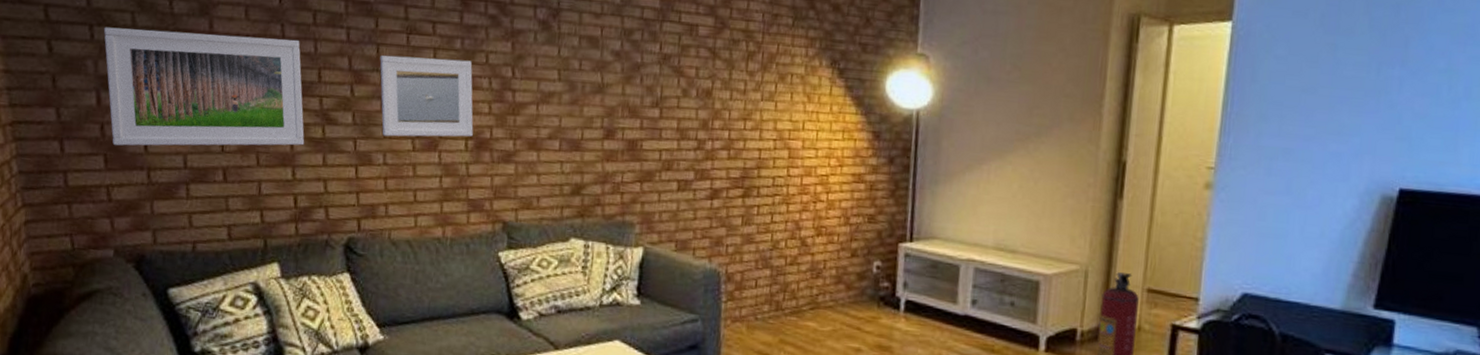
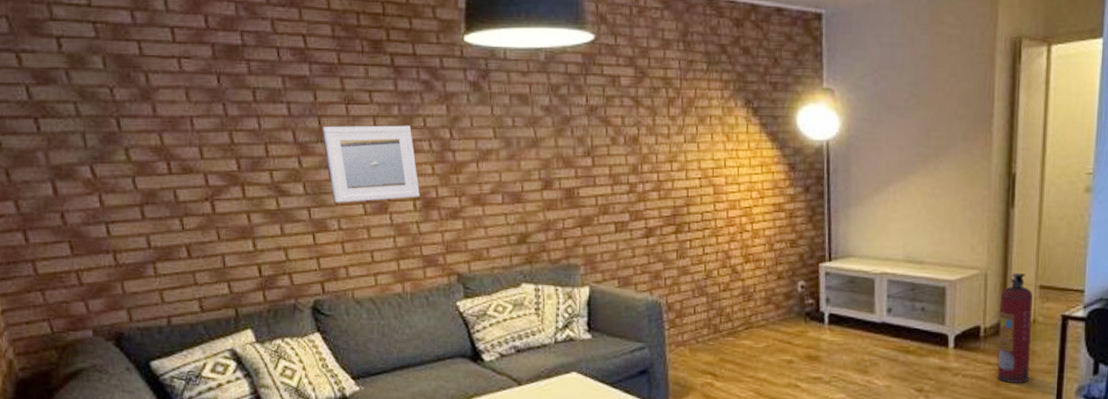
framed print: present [103,27,305,146] -> none [48,117,261,232]

